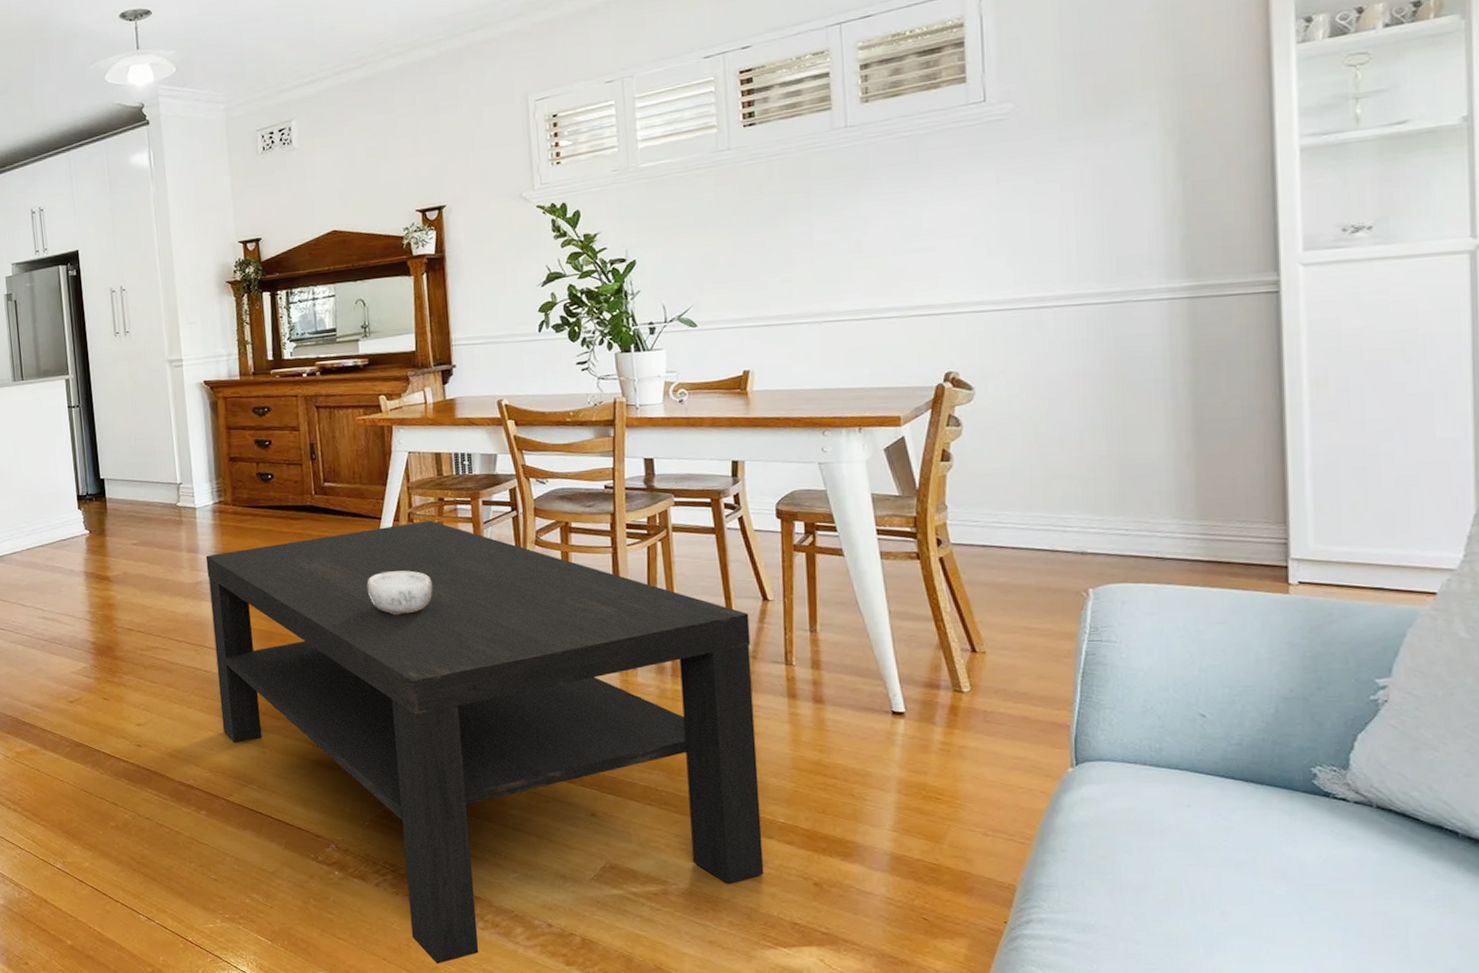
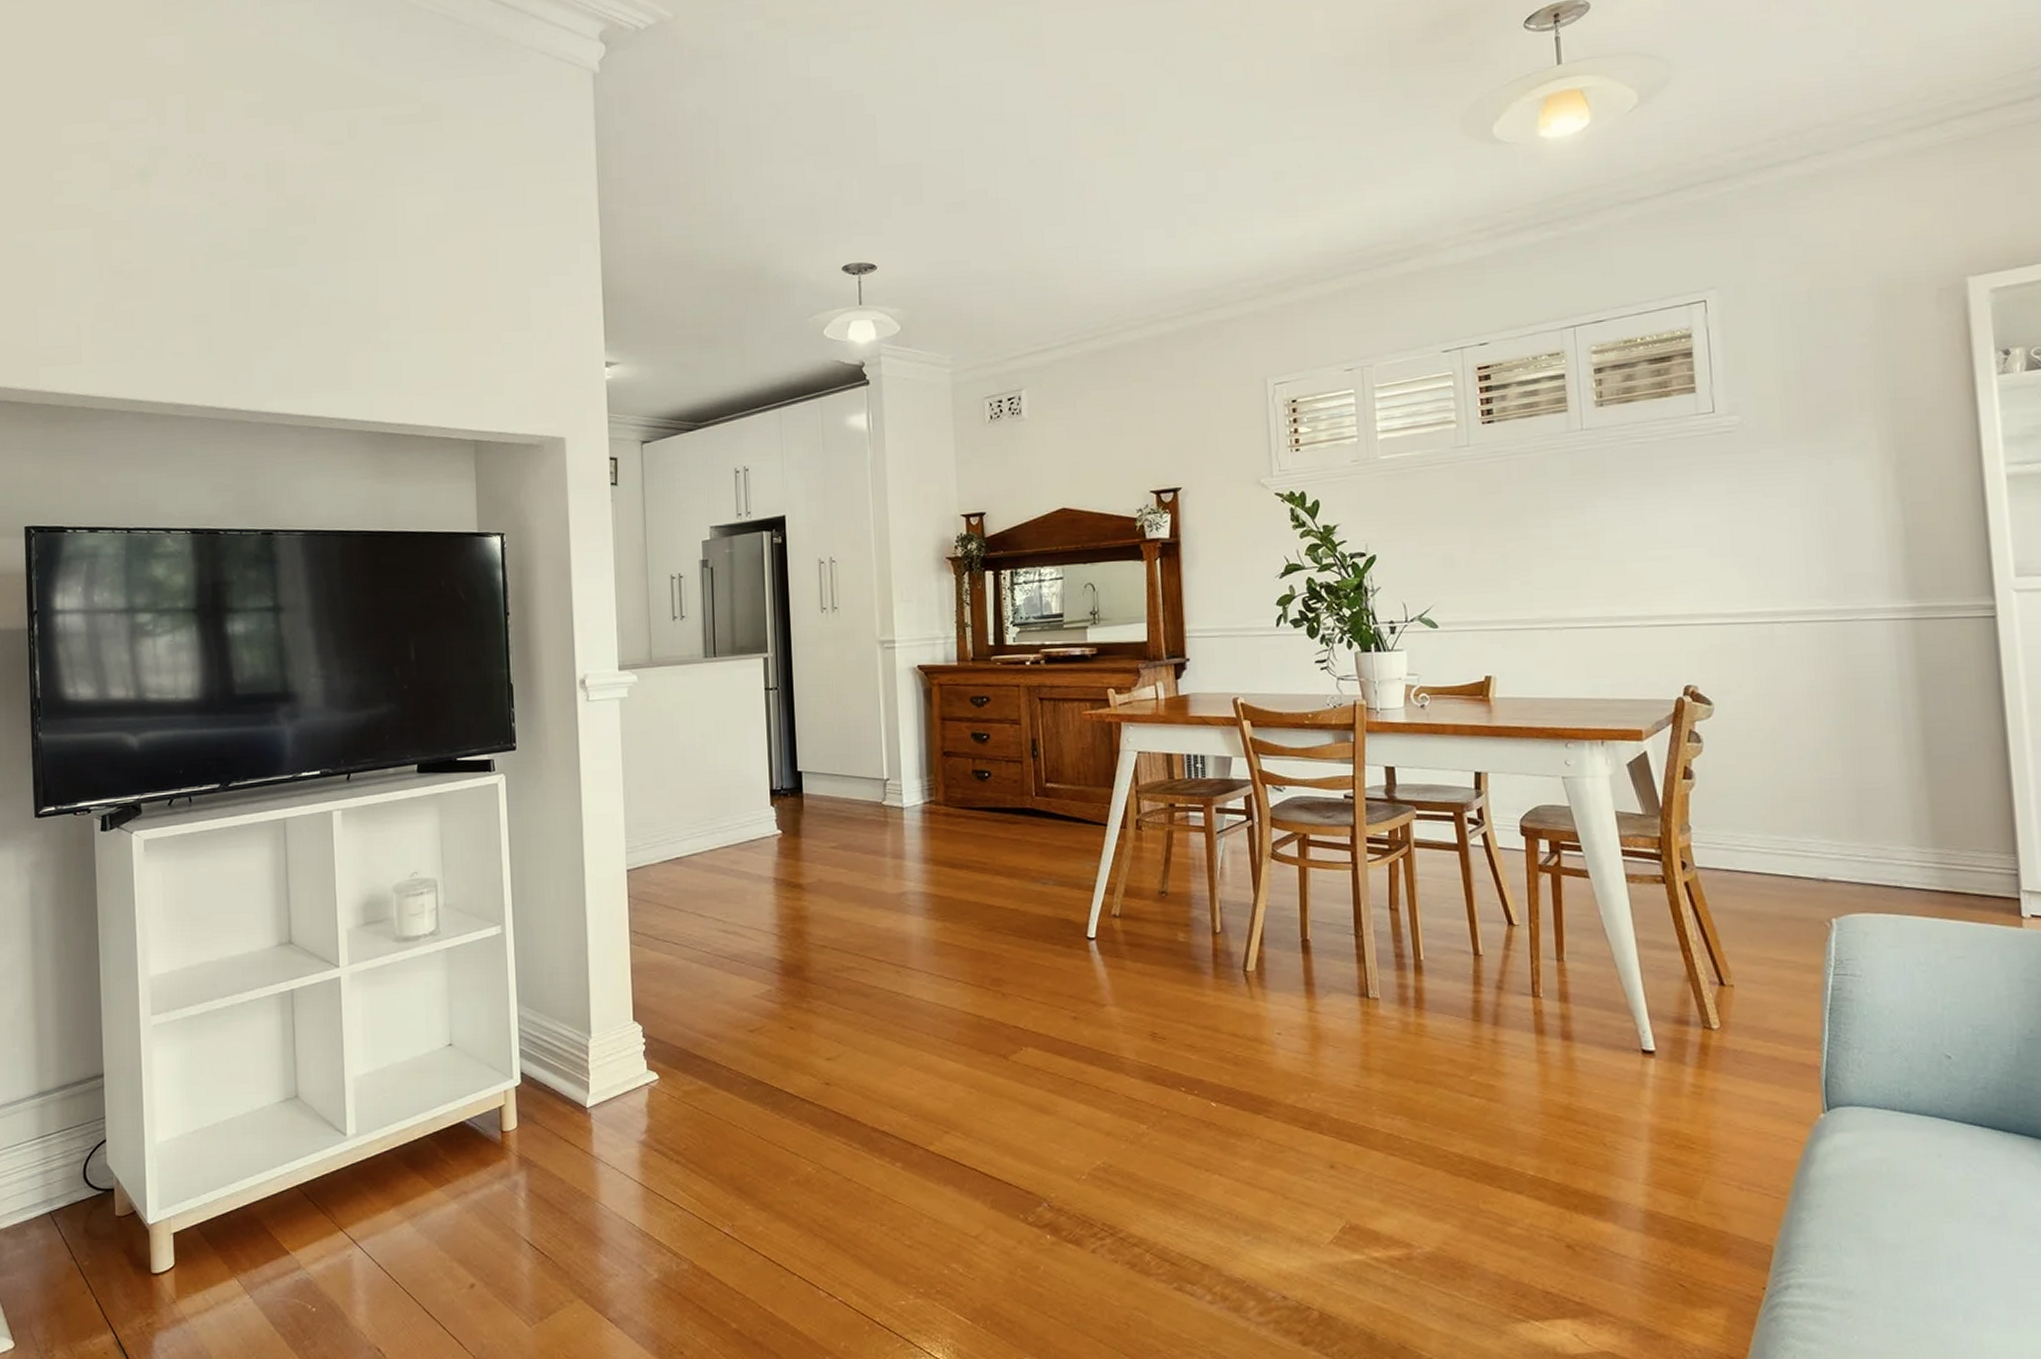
coffee table: present [205,520,764,964] -> none [912,828,1514,1346]
decorative bowl: present [367,571,432,615] -> none [1091,884,1160,934]

